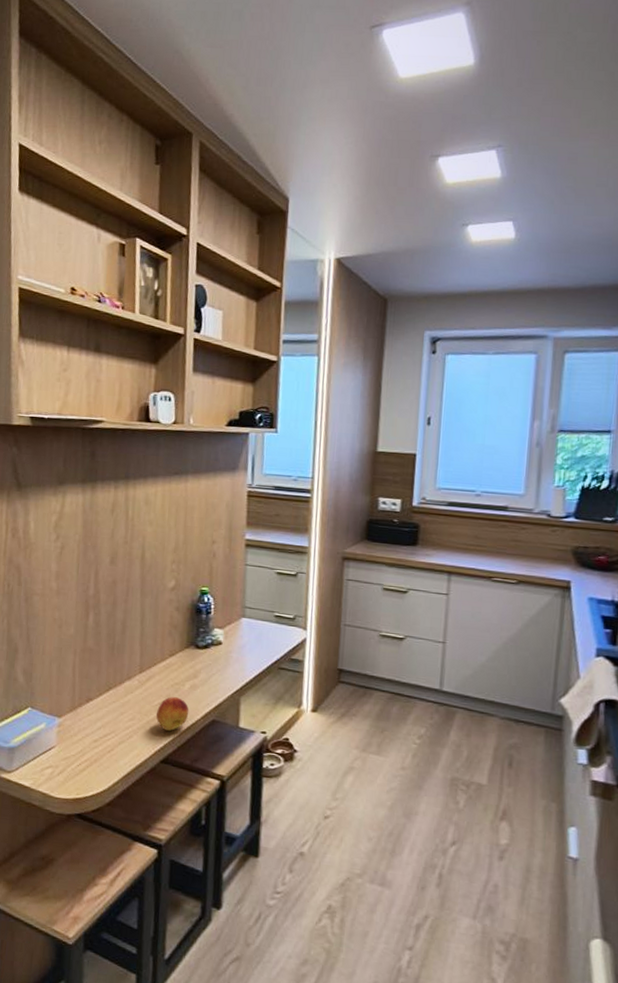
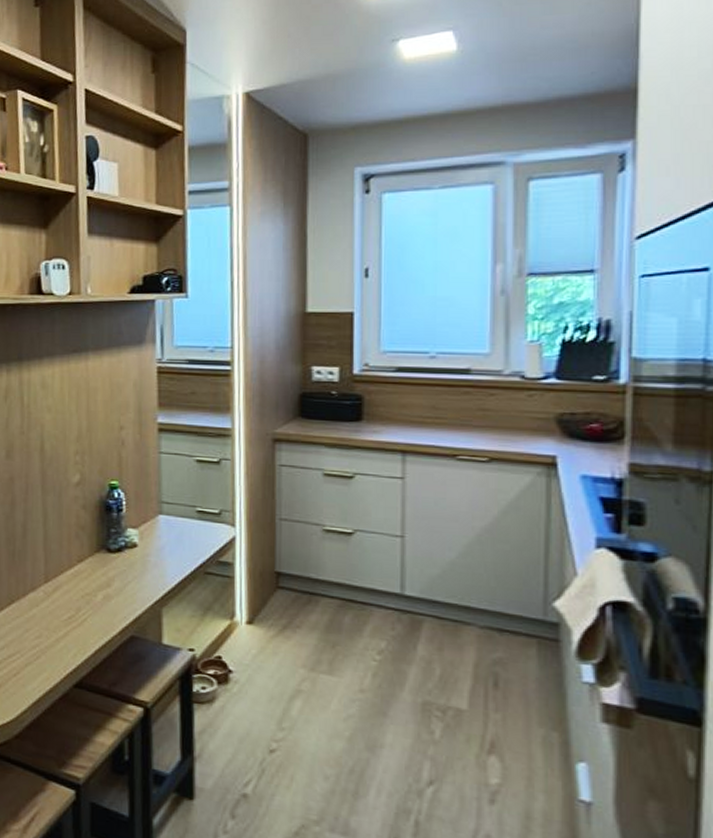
fruit: present [155,697,189,731] -> none [65,609,104,650]

